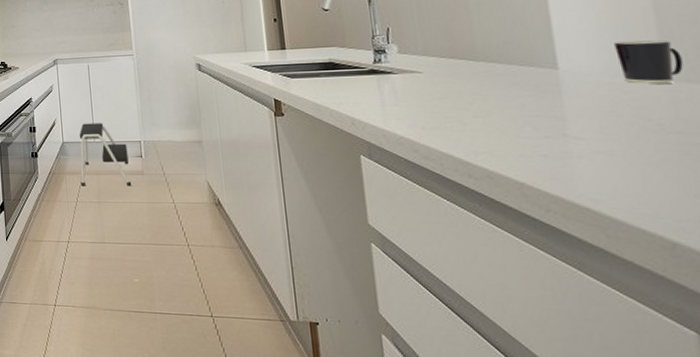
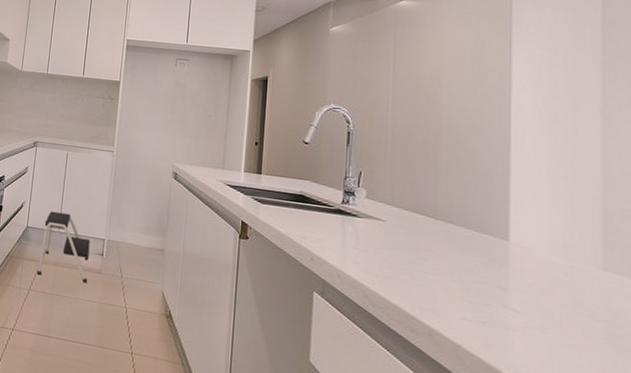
mug: present [614,40,683,84] -> none [563,225,620,273]

